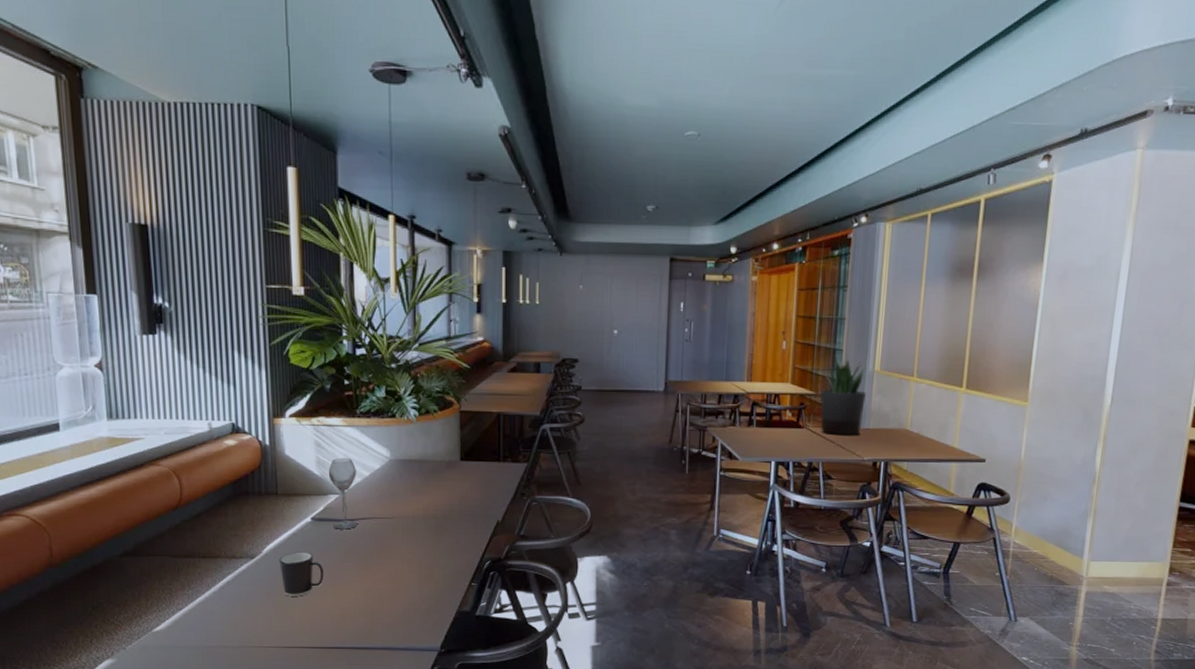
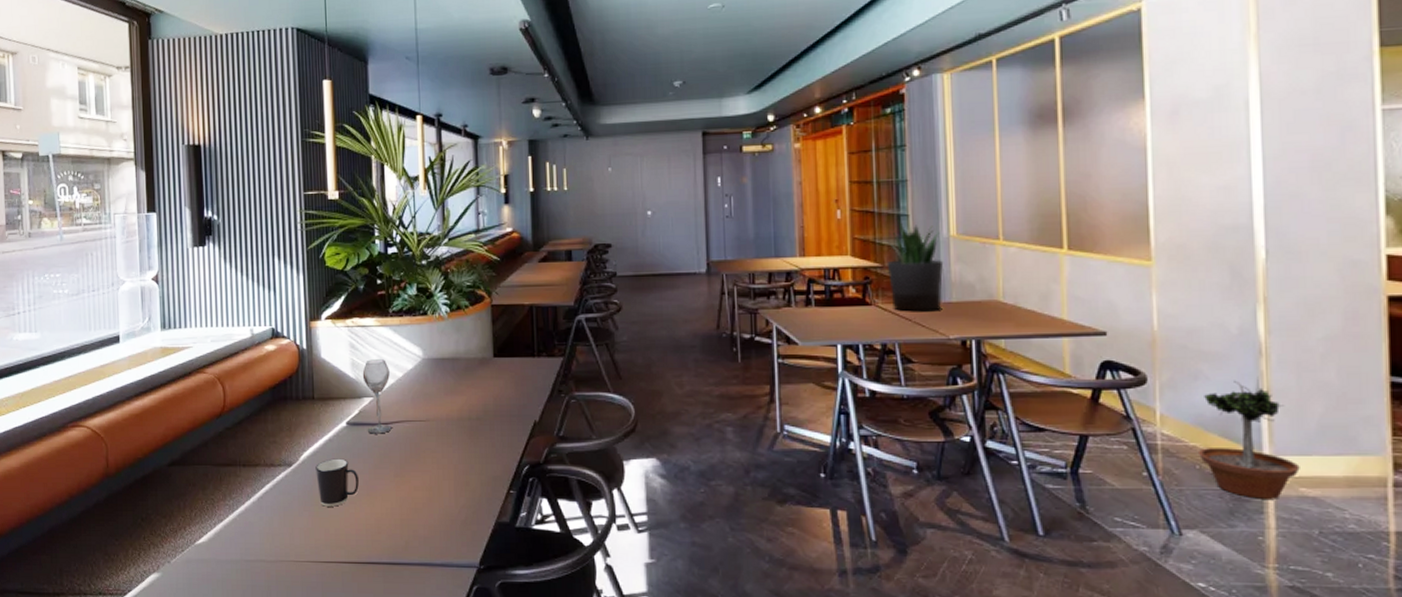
potted tree: none [1038,499,1107,594] -> present [1199,376,1300,499]

